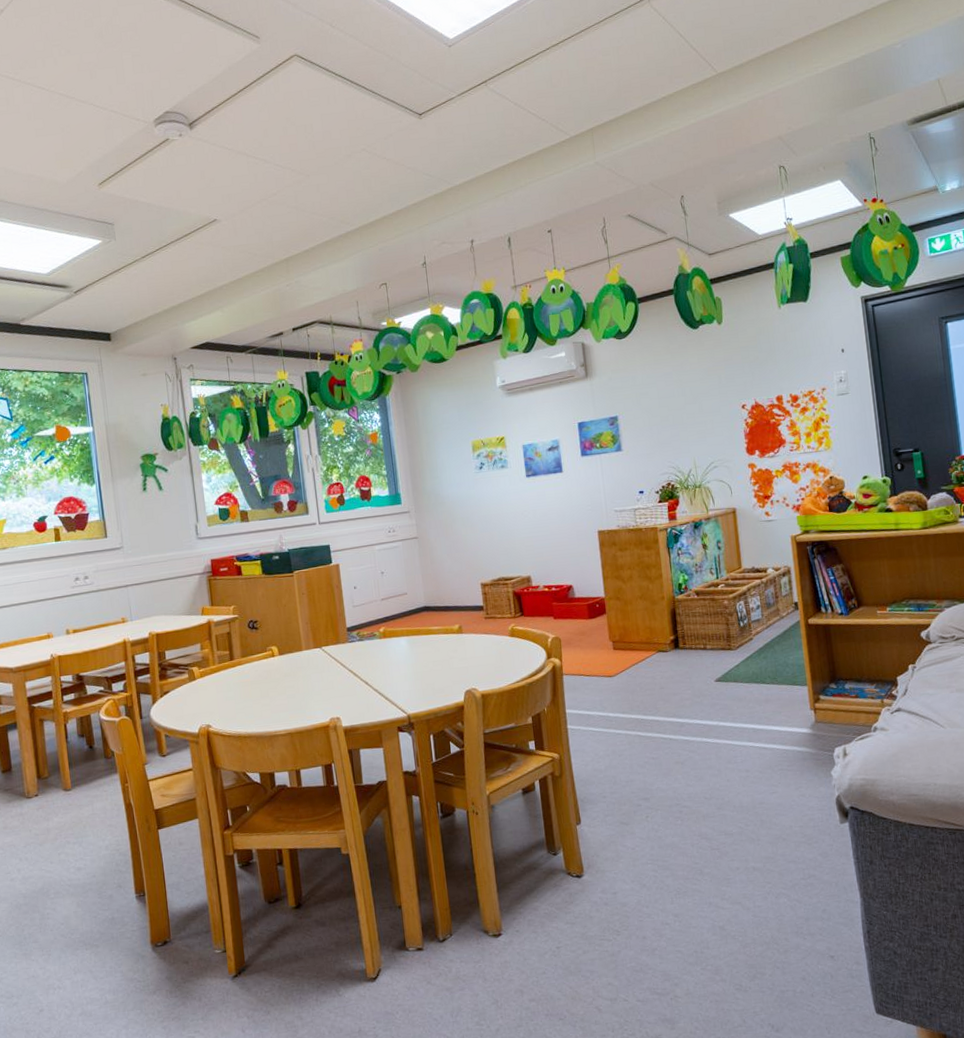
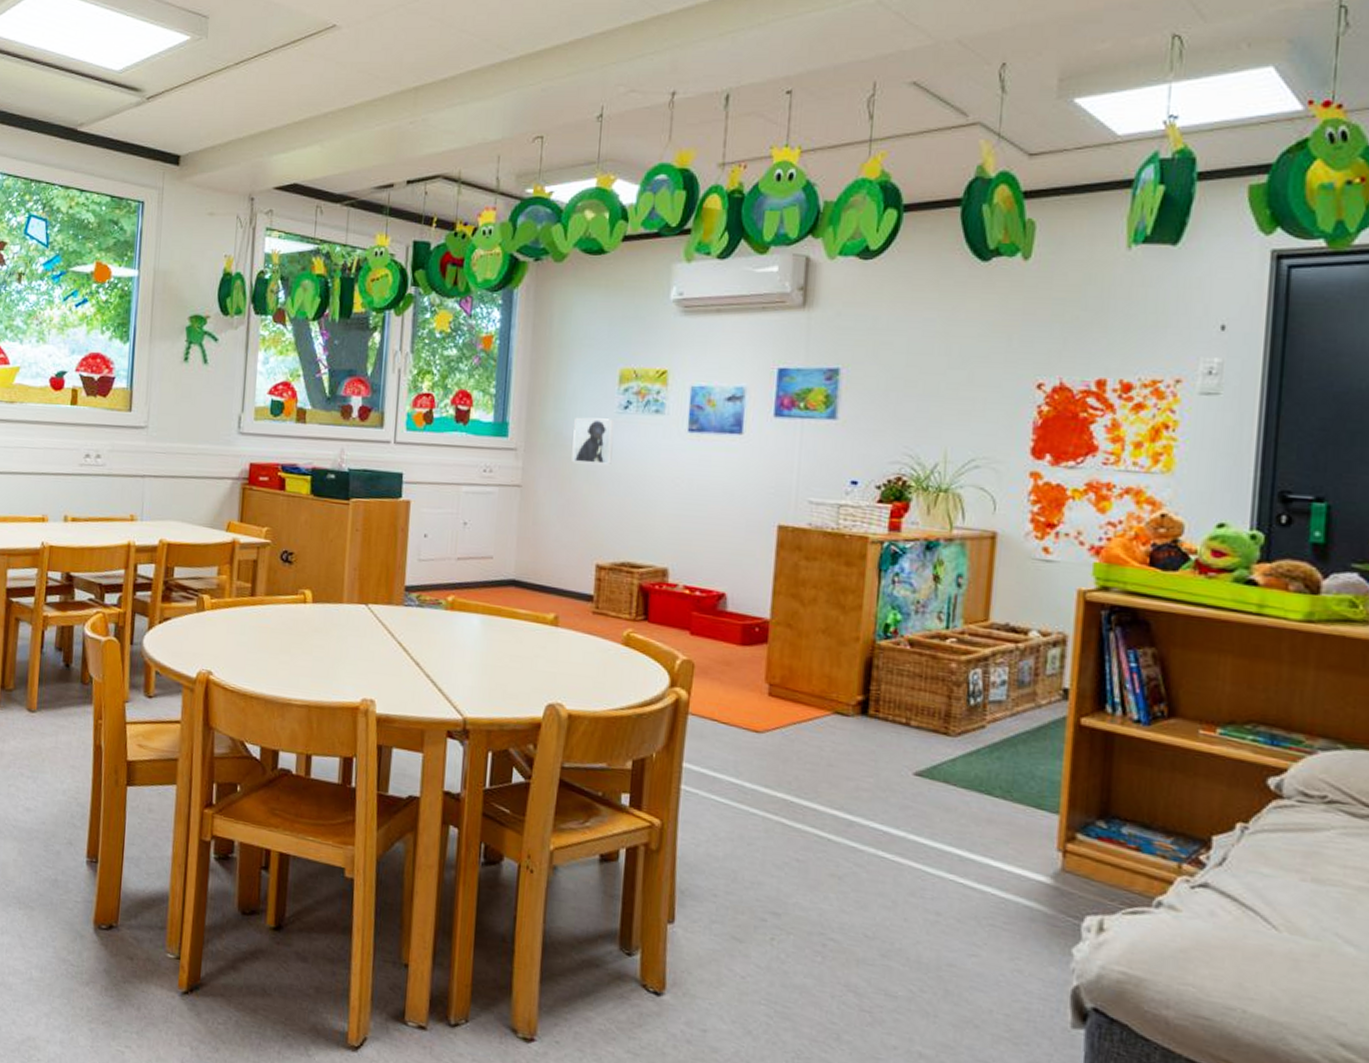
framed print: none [447,478,478,513] -> present [572,417,615,464]

